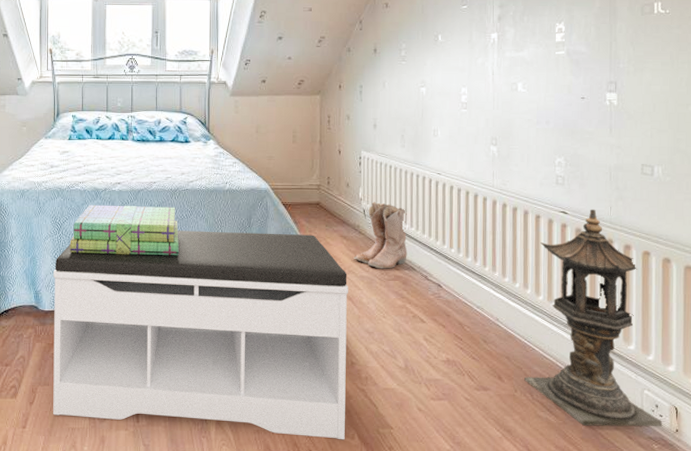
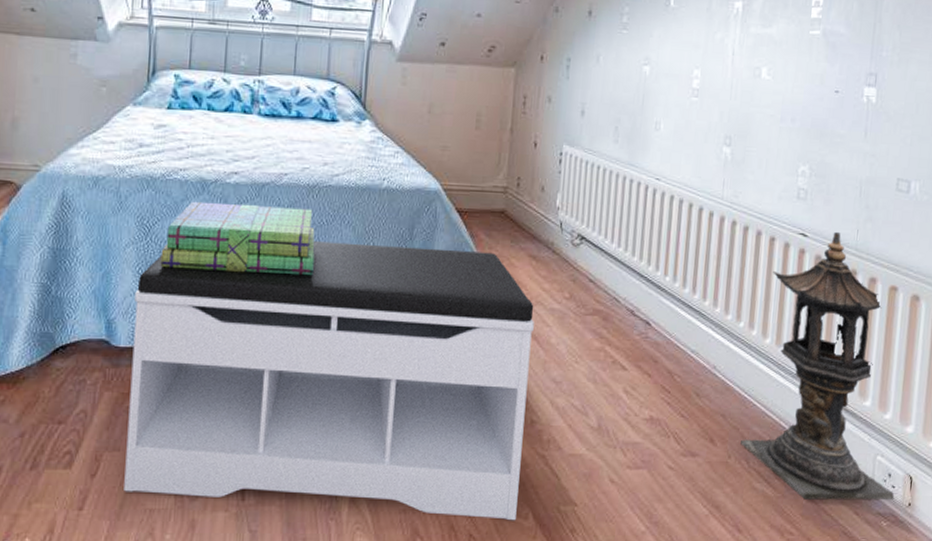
boots: present [353,201,407,269] -> none [543,211,615,300]

